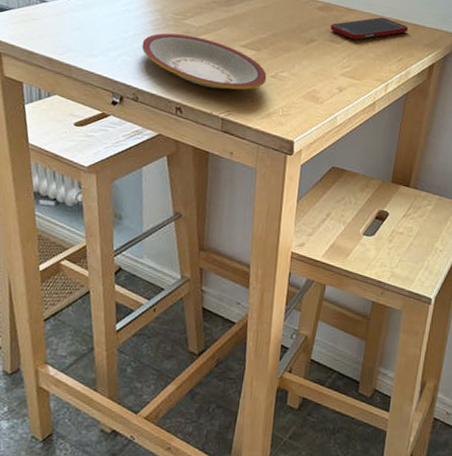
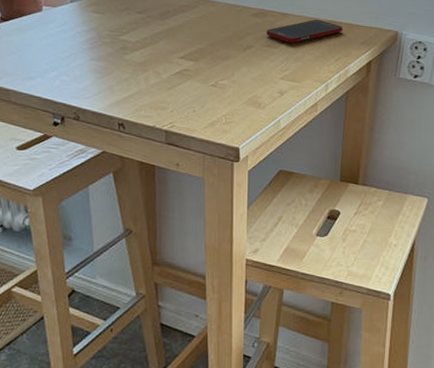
plate: present [142,33,267,90] -> none [79,50,207,102]

